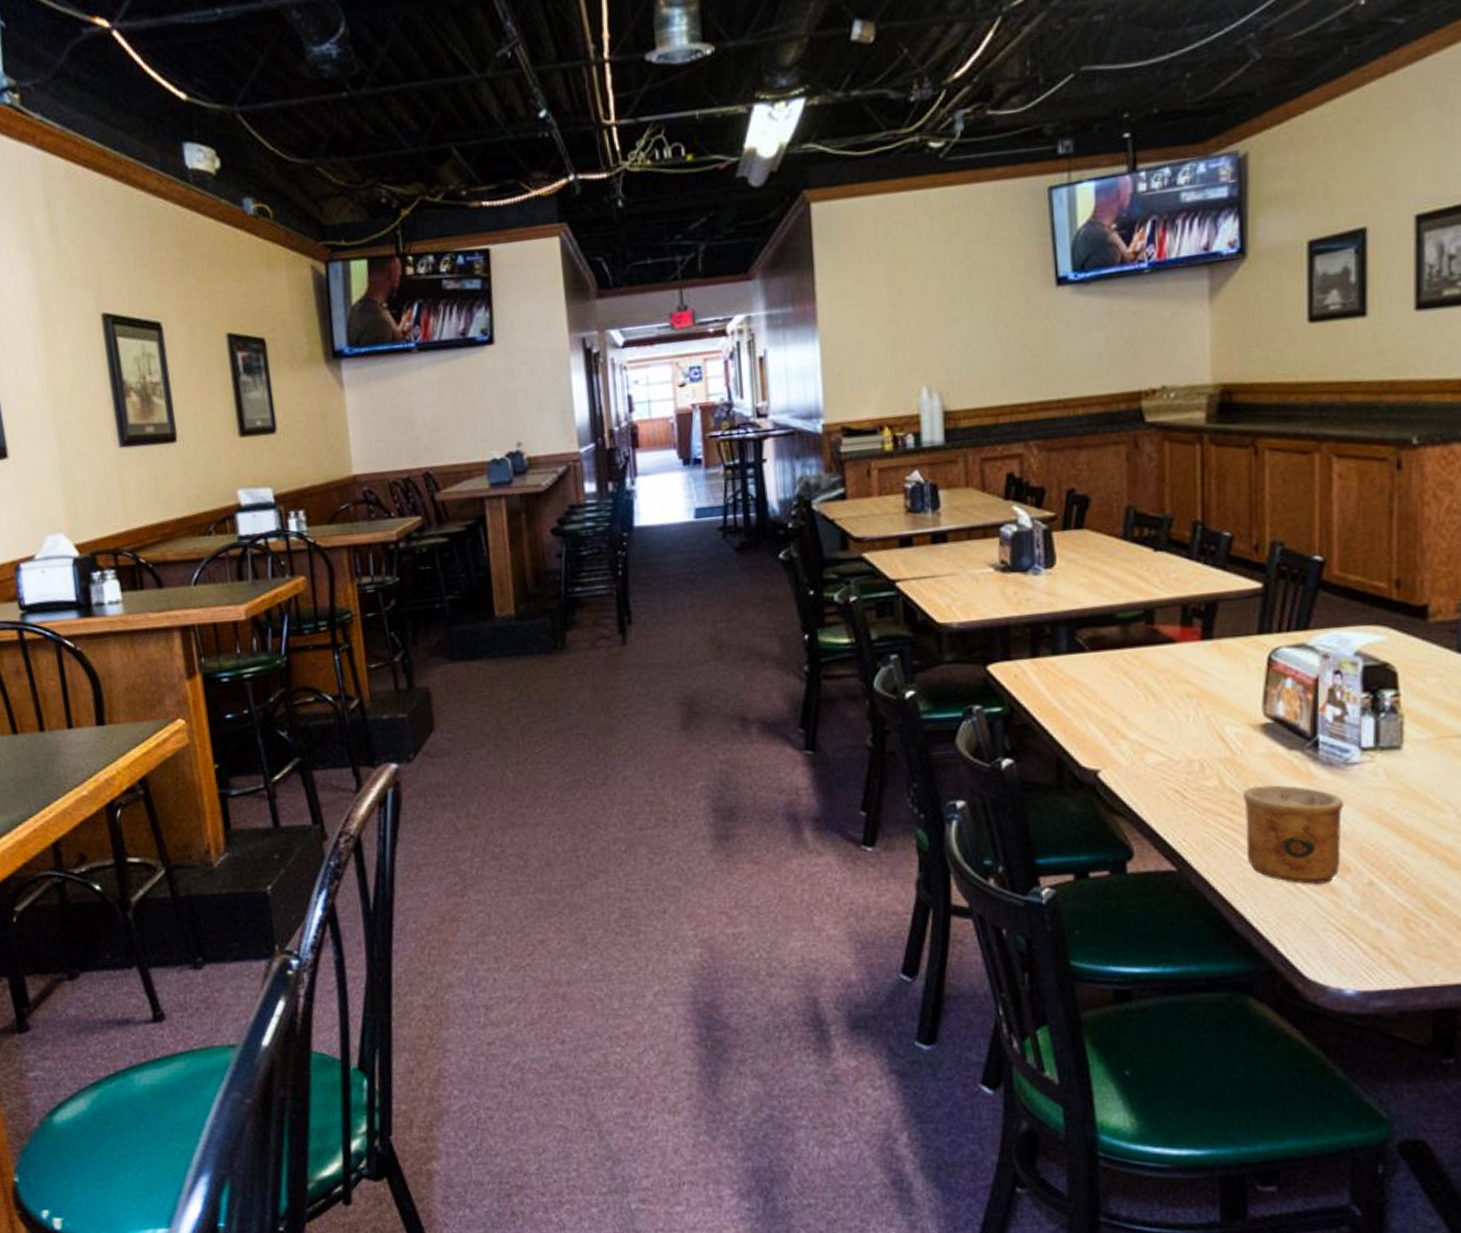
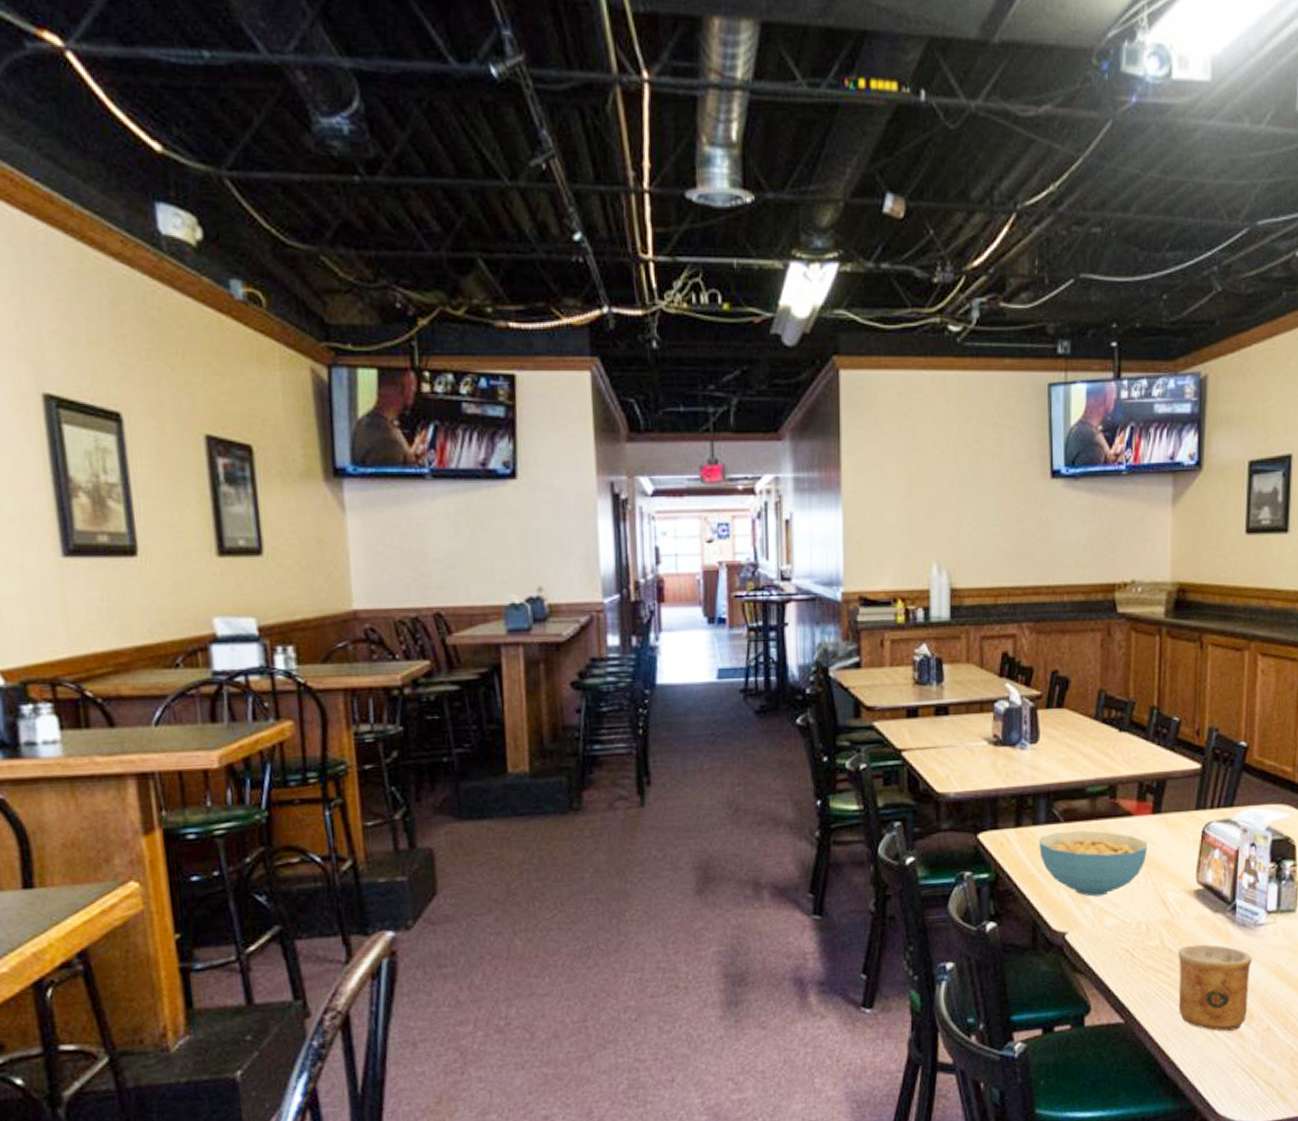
cereal bowl: none [1061,660,1198,732] -> present [1039,830,1148,897]

